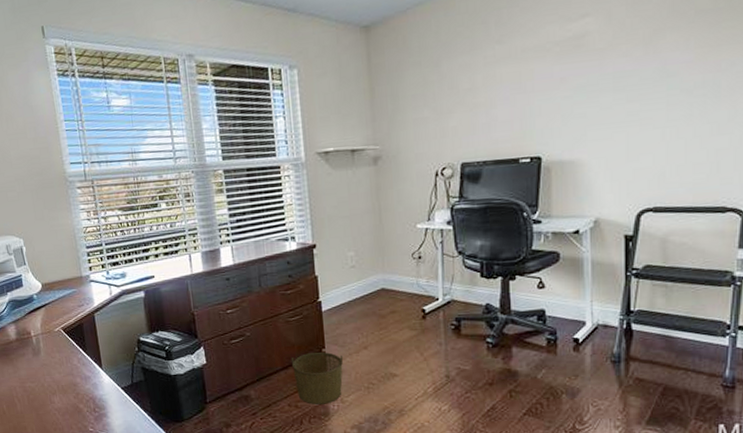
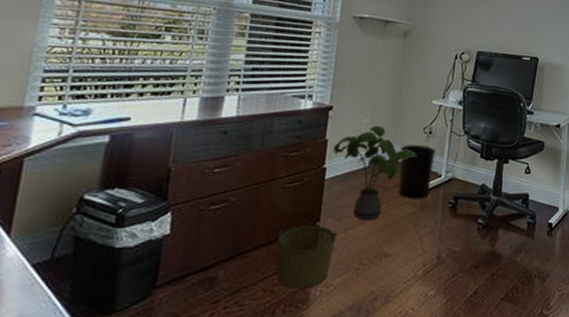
house plant: none [324,257,410,346] -> present [333,125,418,220]
waste bin: none [390,271,429,323] -> present [398,145,436,198]

